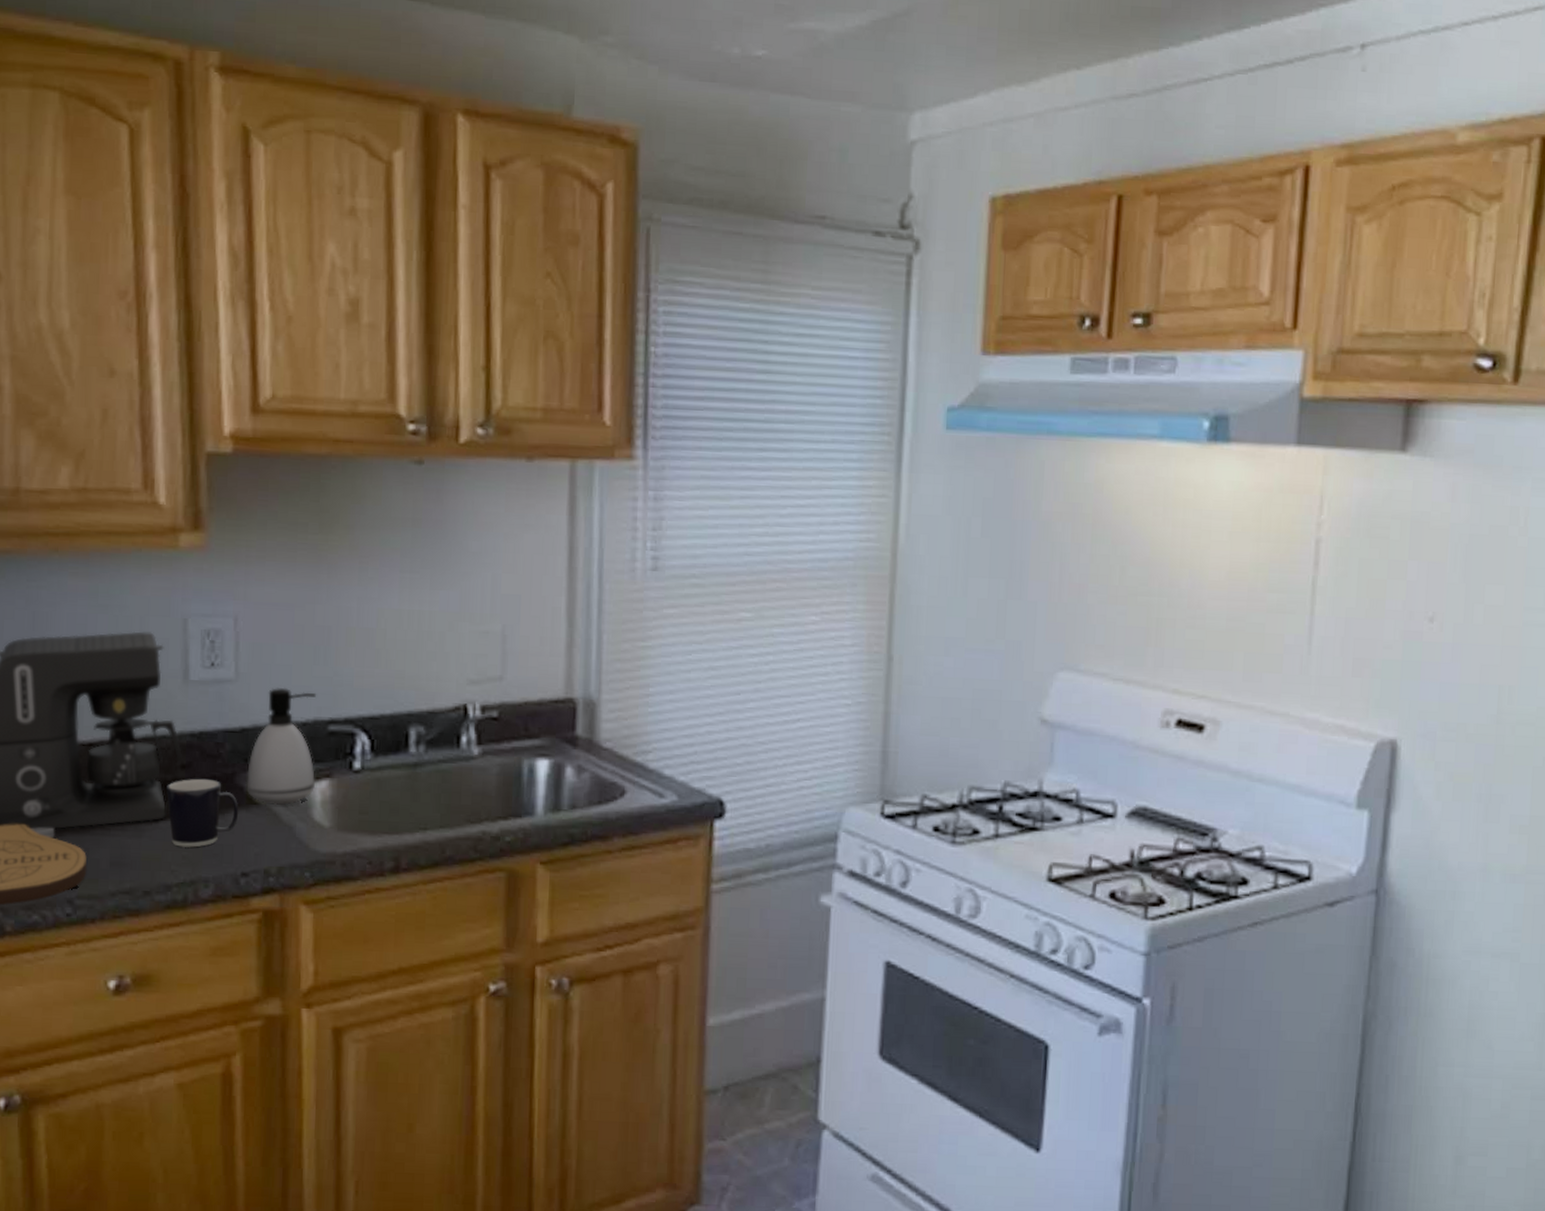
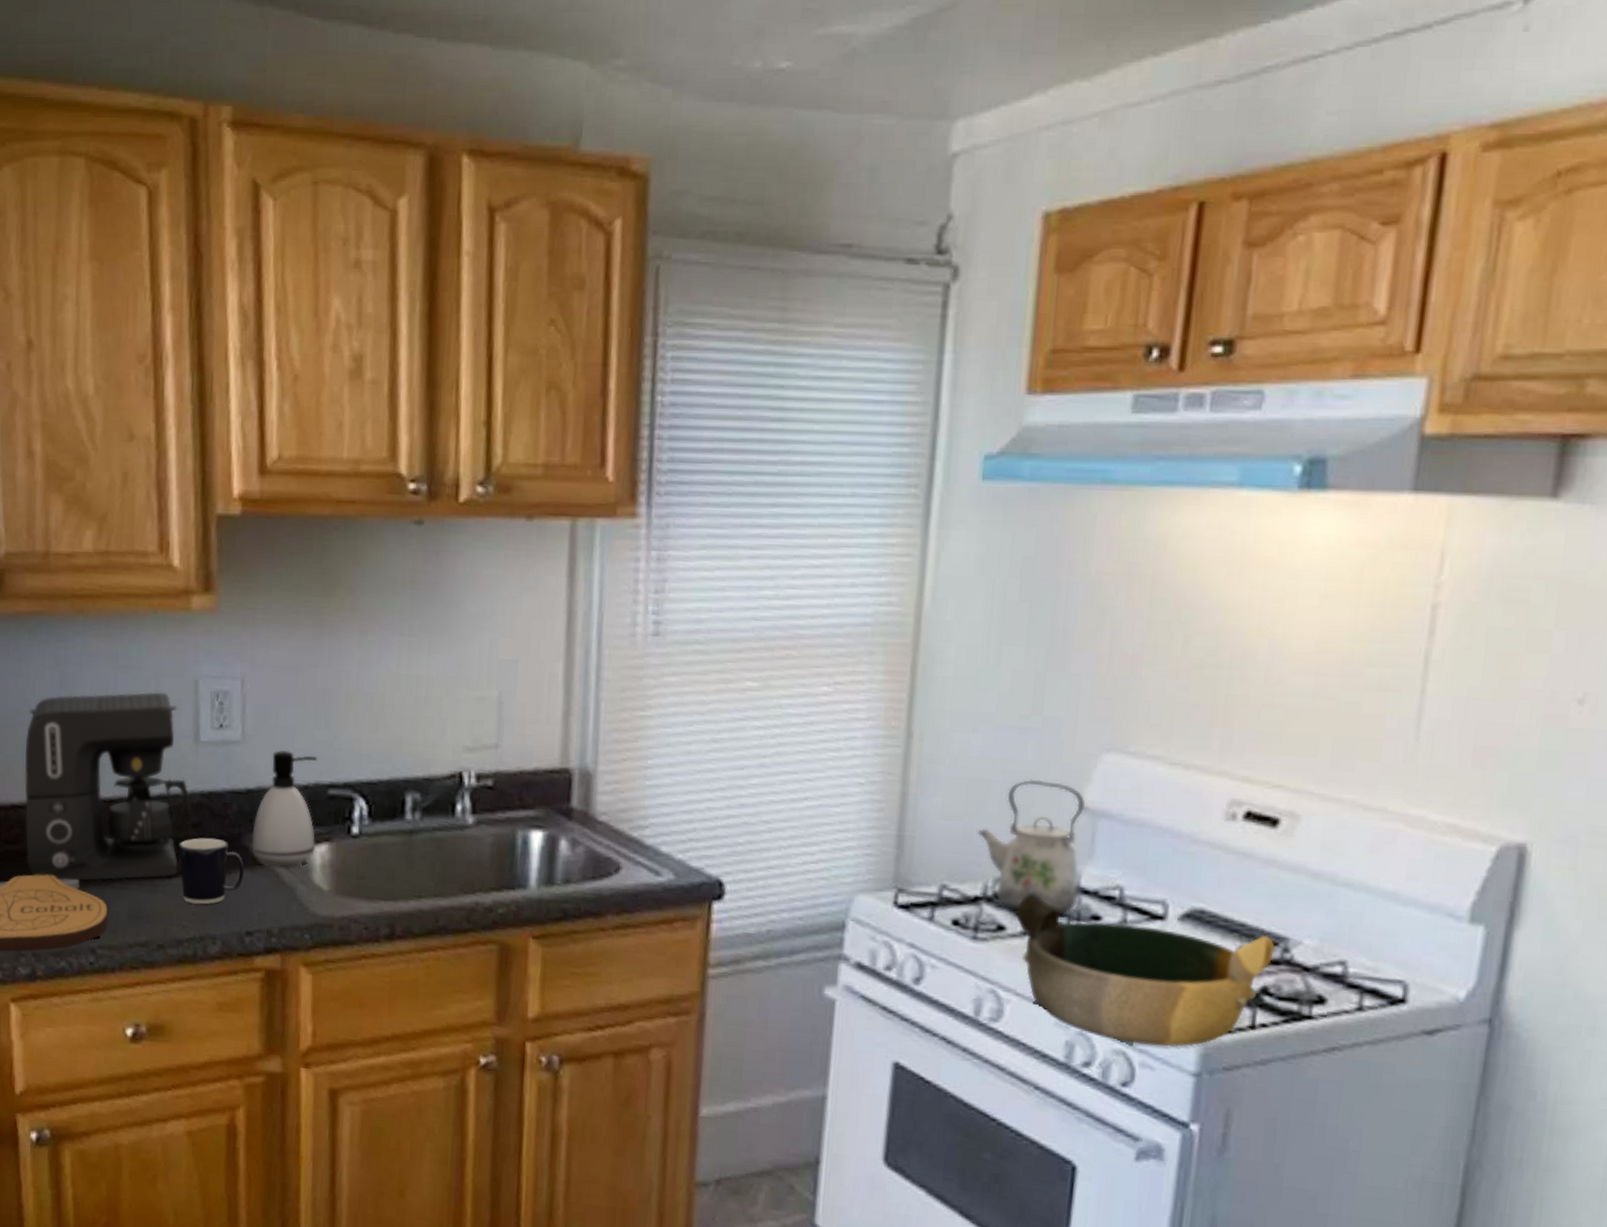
kettle: none [952,696,1045,817] -> present [976,778,1086,915]
cooking pot: none [988,799,1206,931] -> present [1015,892,1275,1047]

